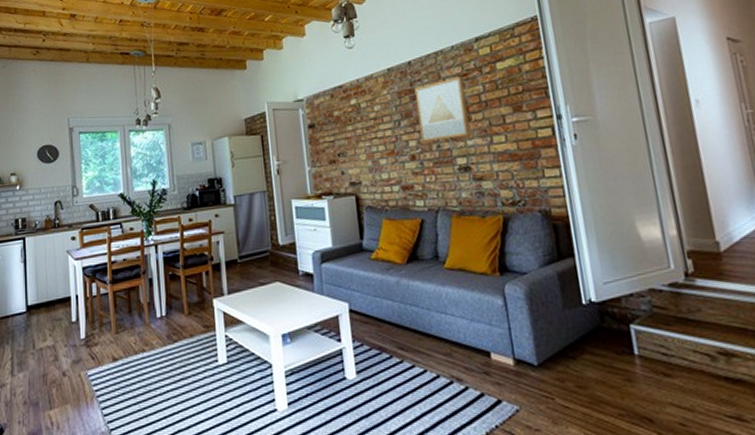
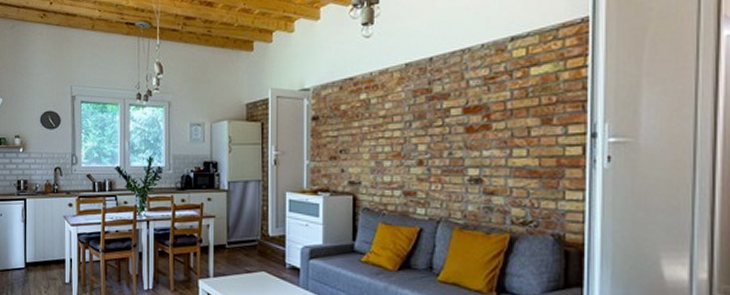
wall art: present [414,76,470,142] -> none [432,80,489,147]

